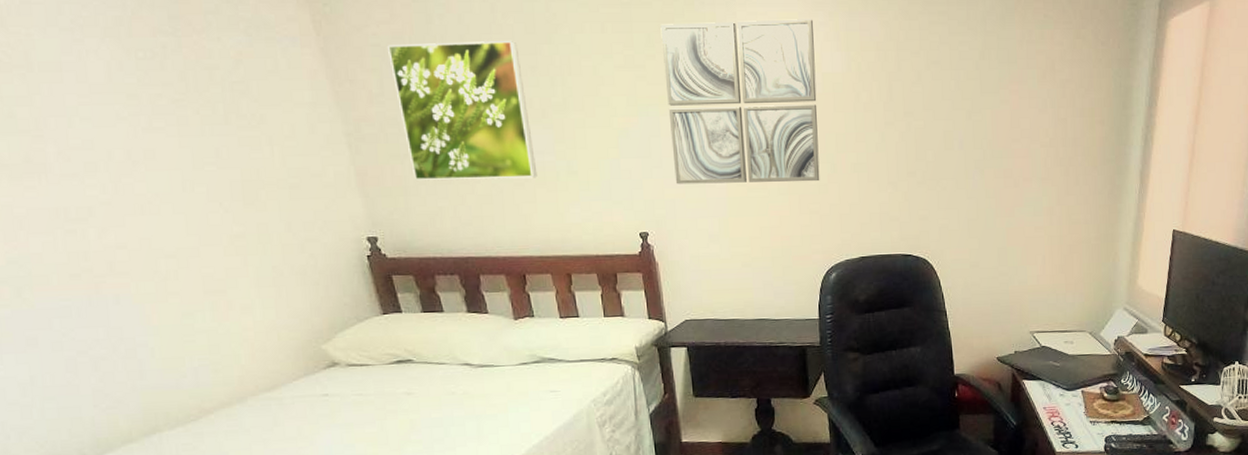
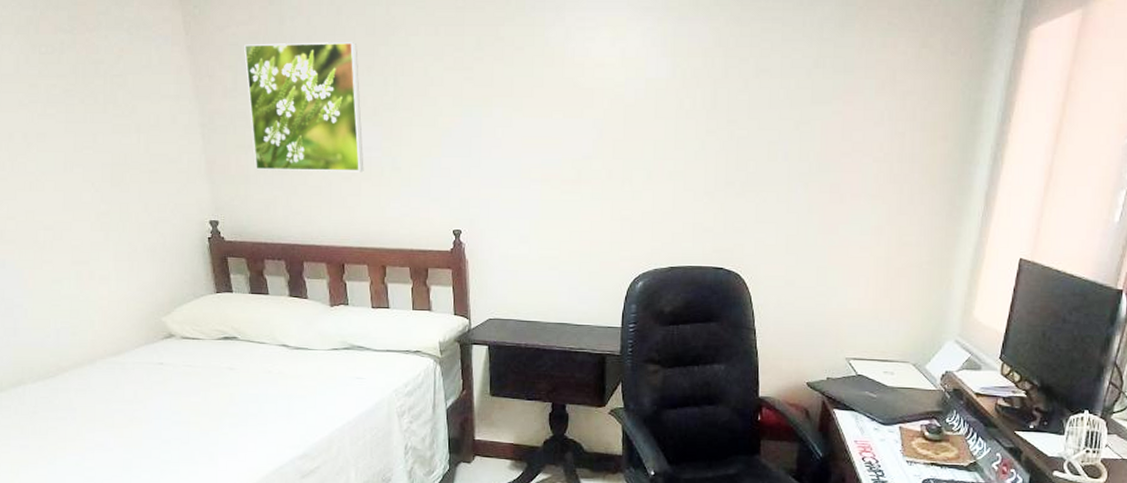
wall art: present [660,19,820,184] -> none [490,24,642,188]

